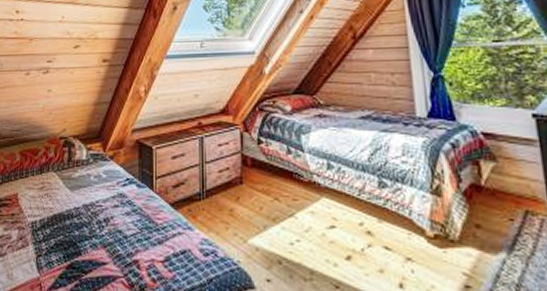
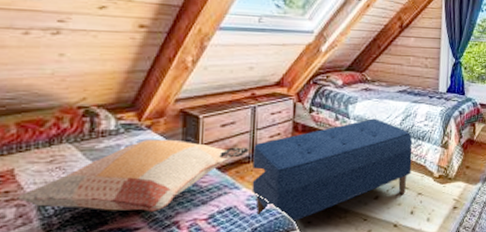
decorative pillow: none [18,170,199,247] -> present [15,139,249,212]
bench: none [204,152,393,279] -> present [252,118,412,223]

